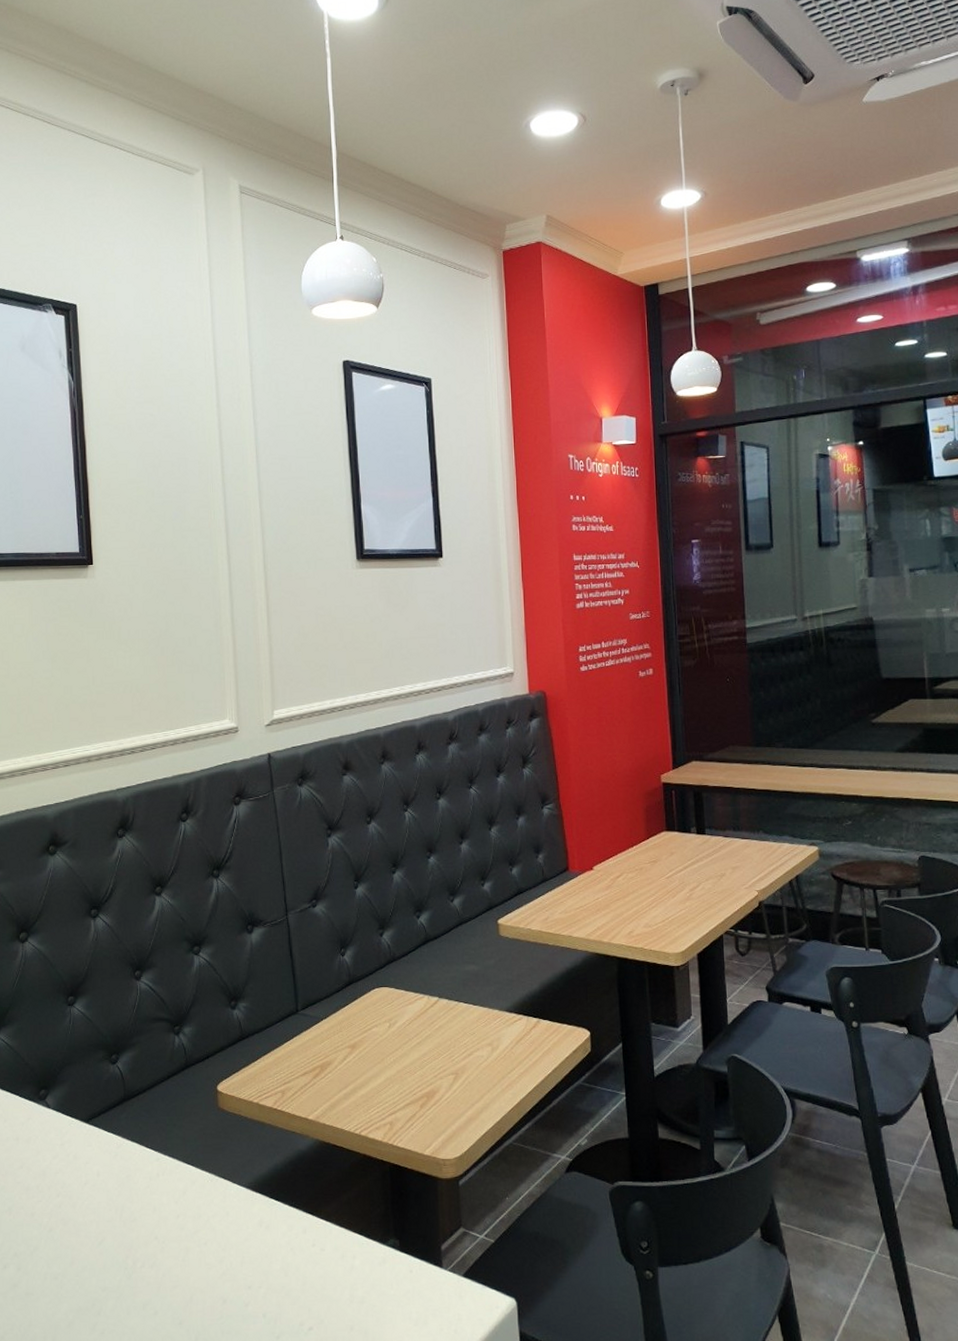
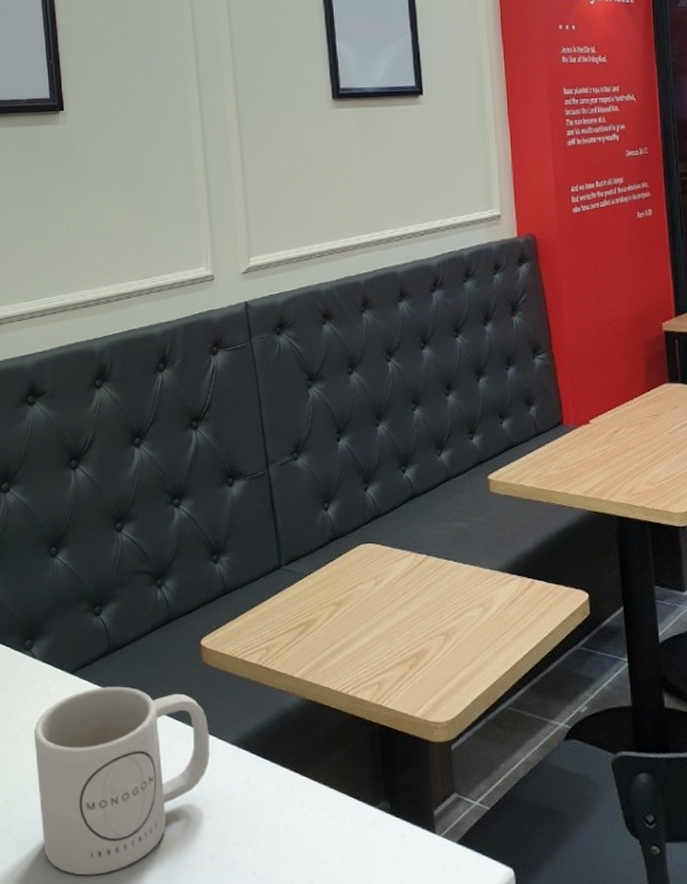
mug: none [45,1133,224,1325] -> present [33,686,210,875]

